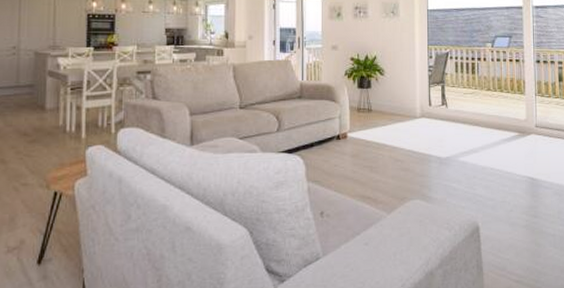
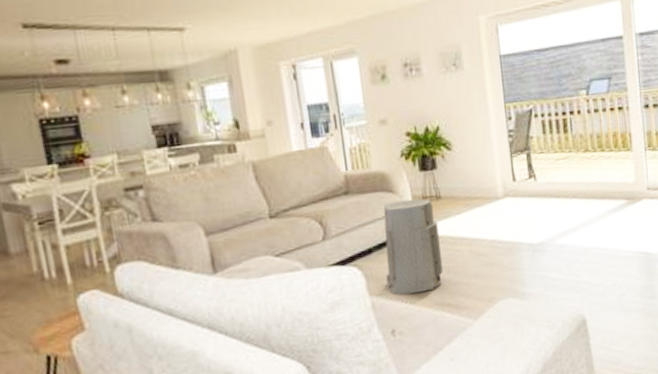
air purifier: none [322,109,367,185] -> present [383,198,443,296]

